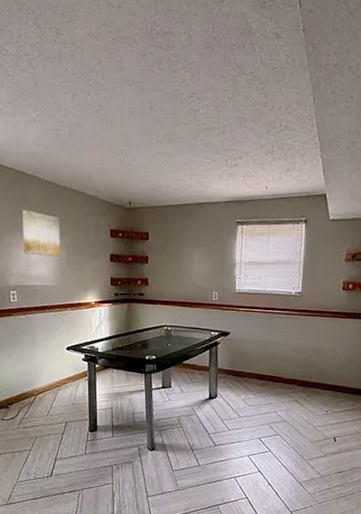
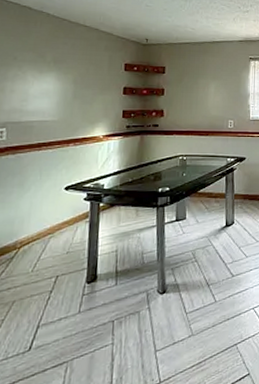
wall art: present [22,210,61,257] -> none [21,44,69,91]

